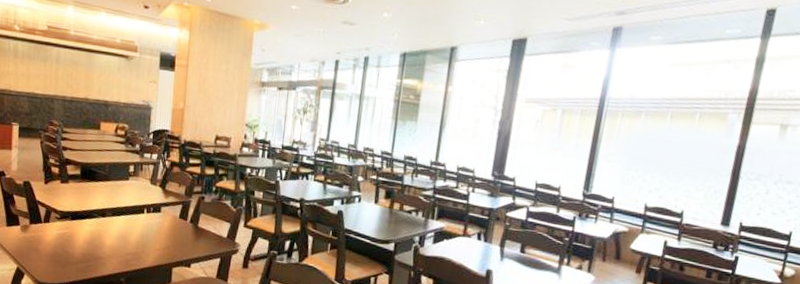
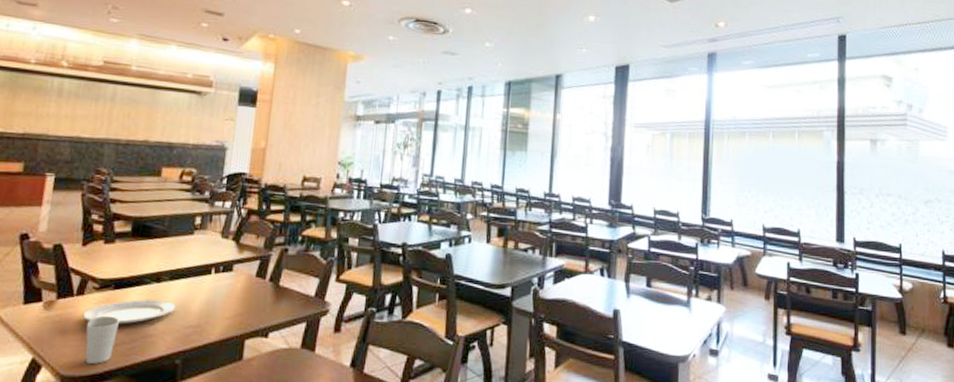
plate: none [50,229,118,248] -> present [82,299,176,325]
cup: none [53,239,77,276] -> present [85,315,119,364]

